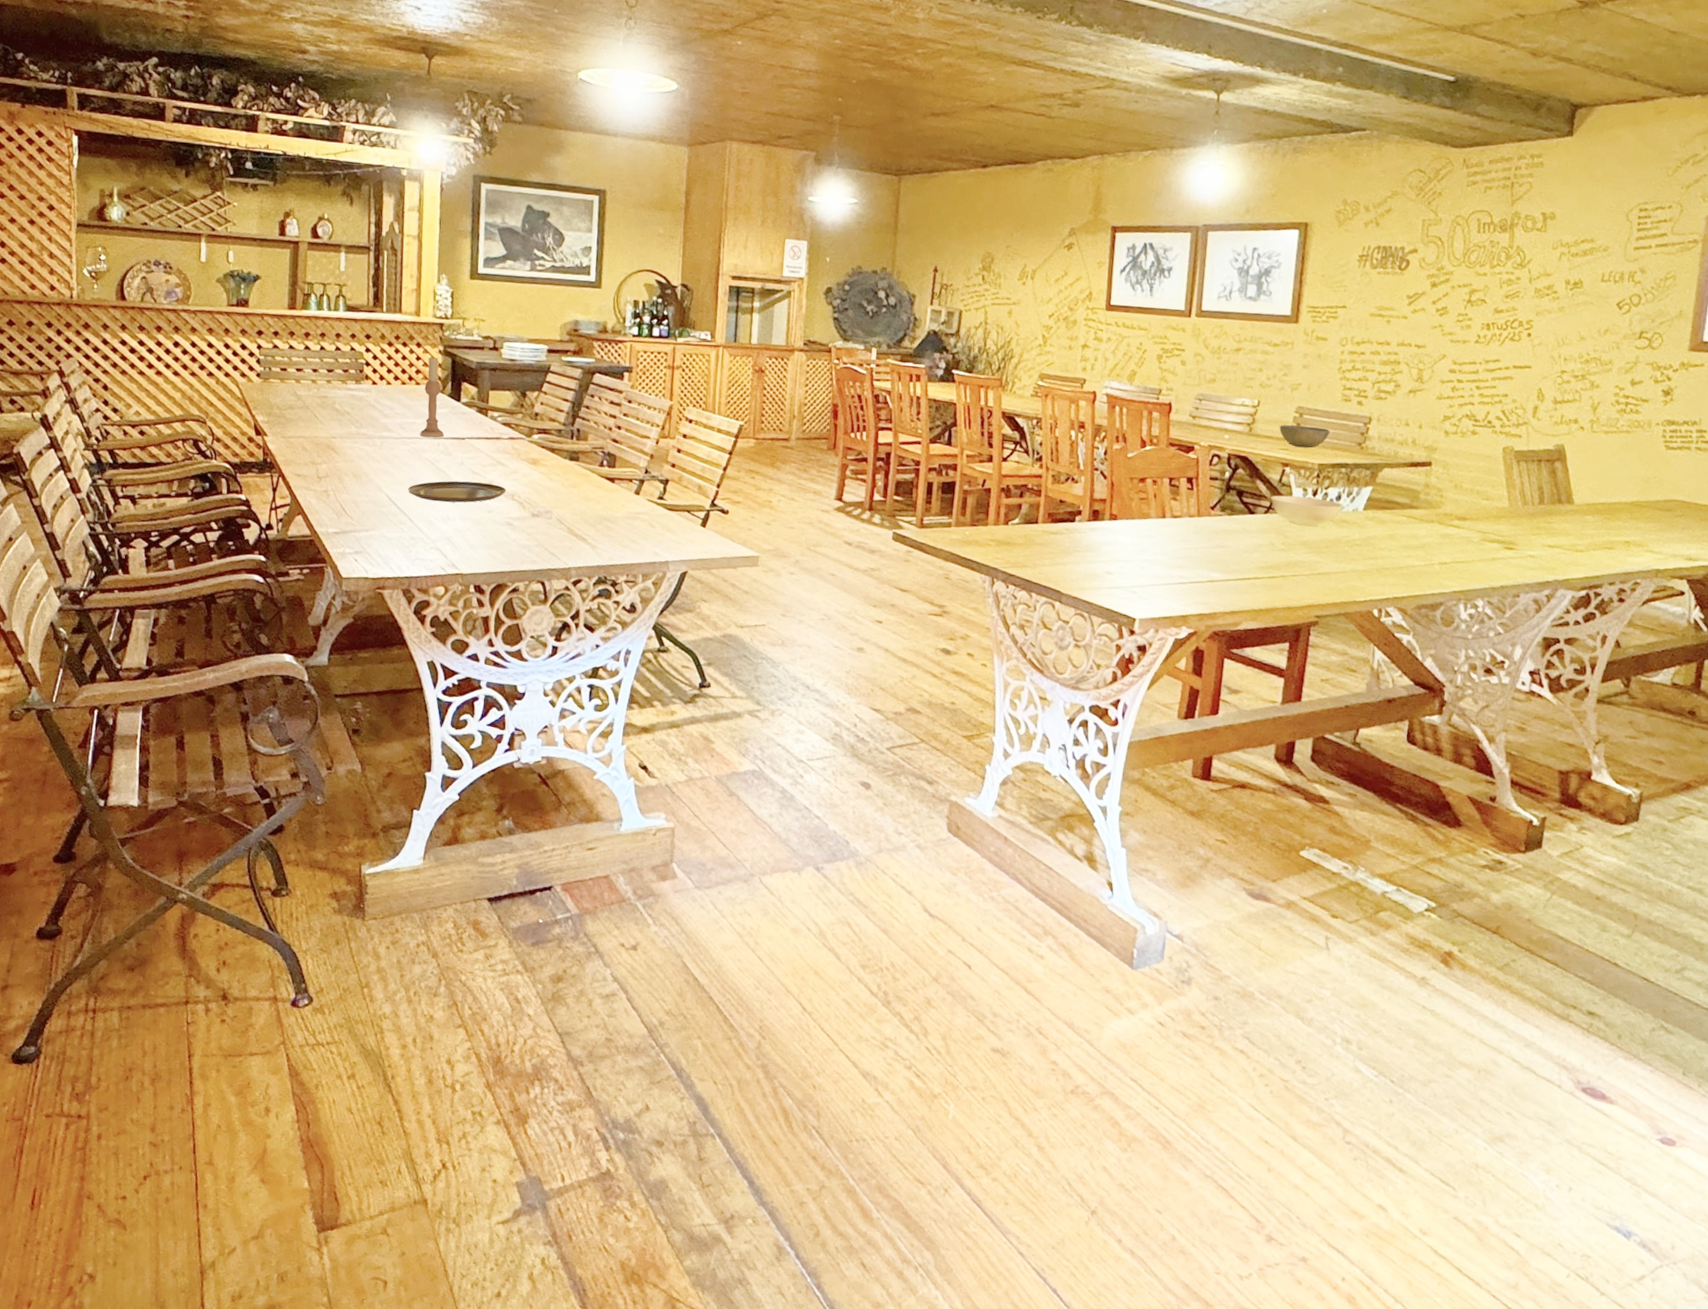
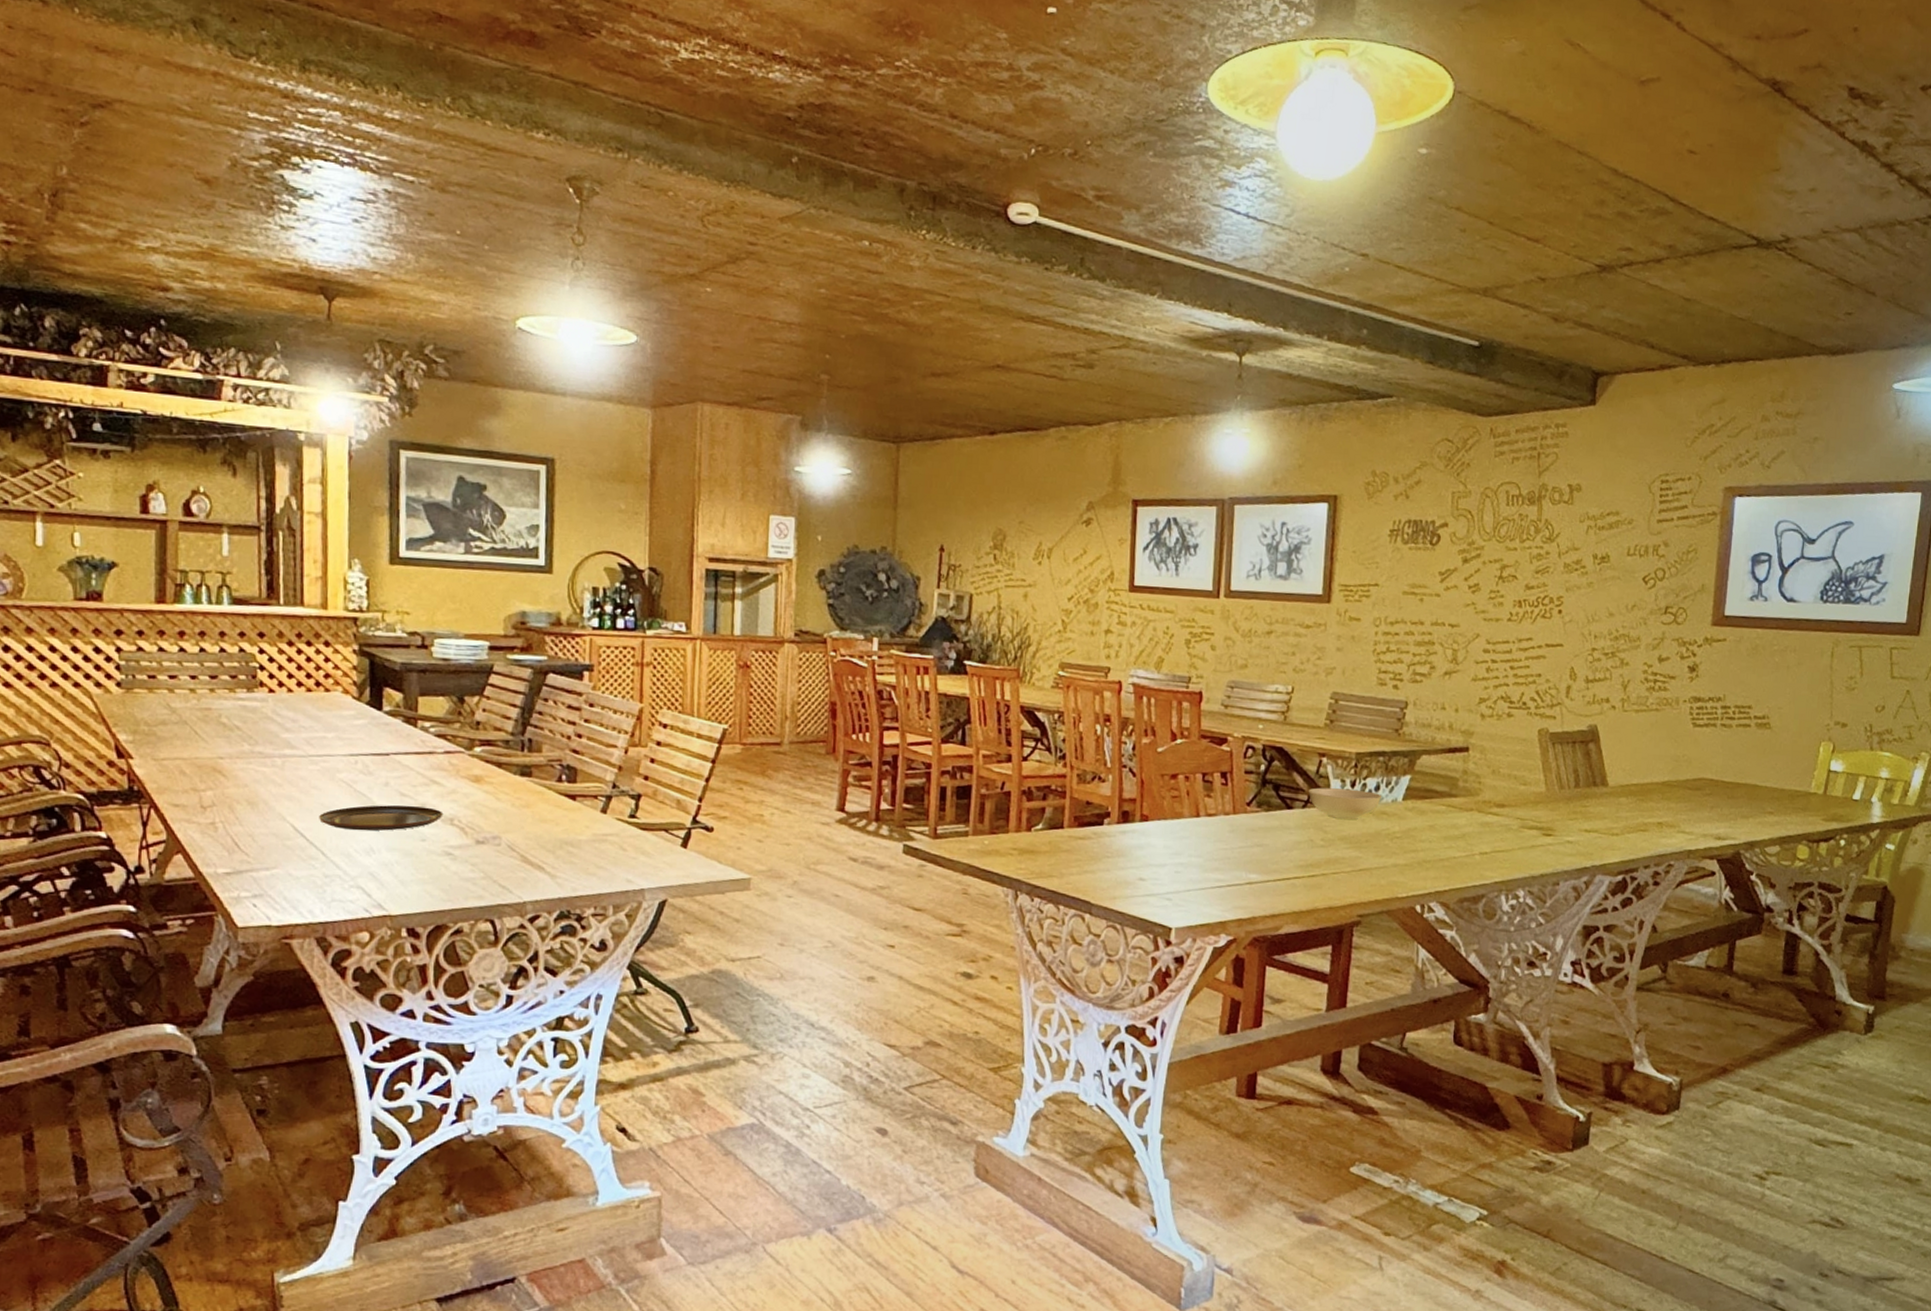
candlestick: present [420,357,445,438] -> none [332,658,363,755]
bowl: present [1279,424,1331,448] -> none [1315,711,1367,737]

